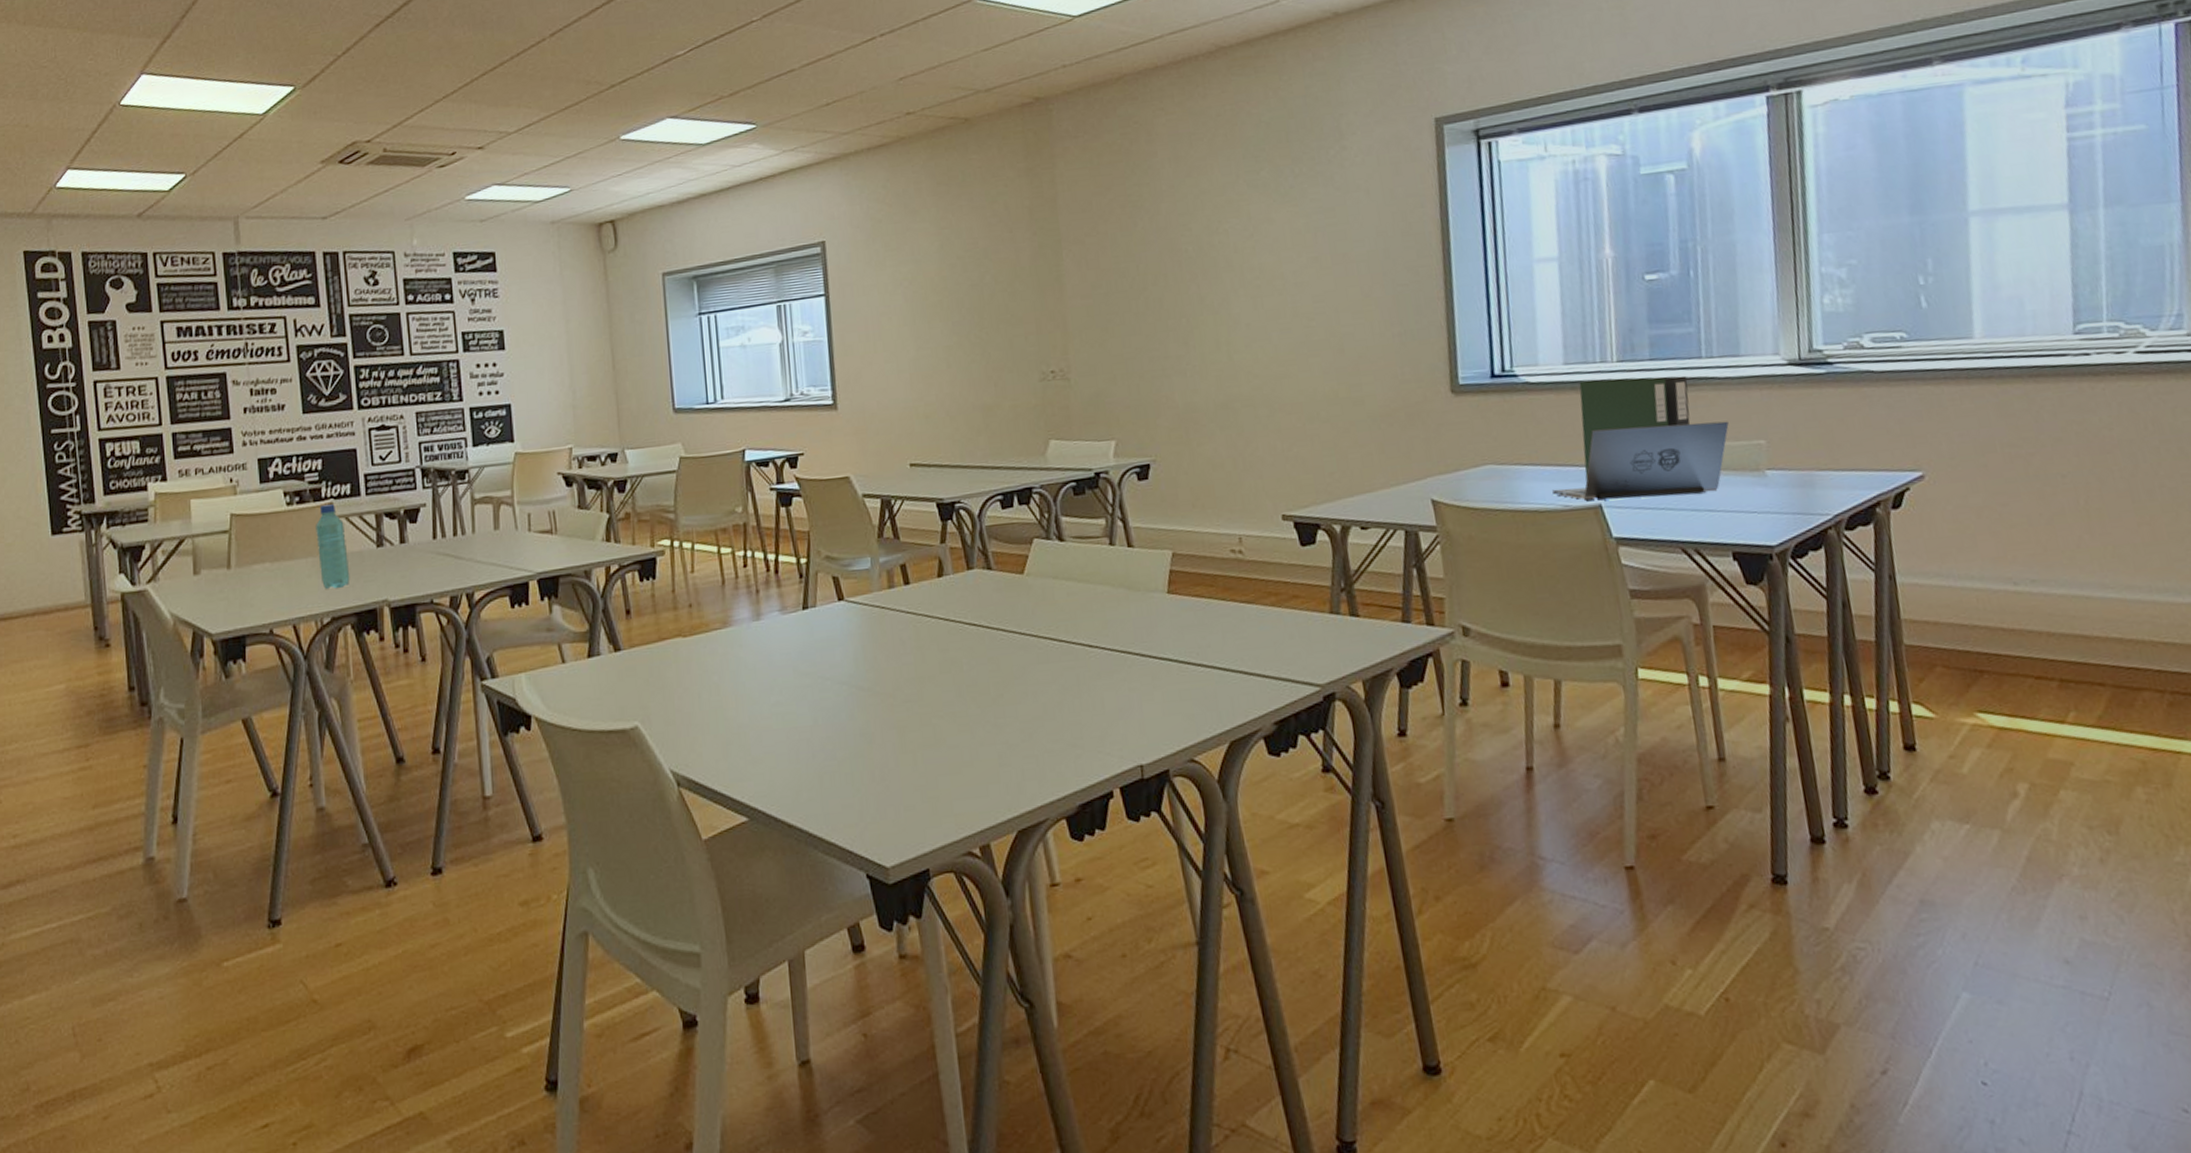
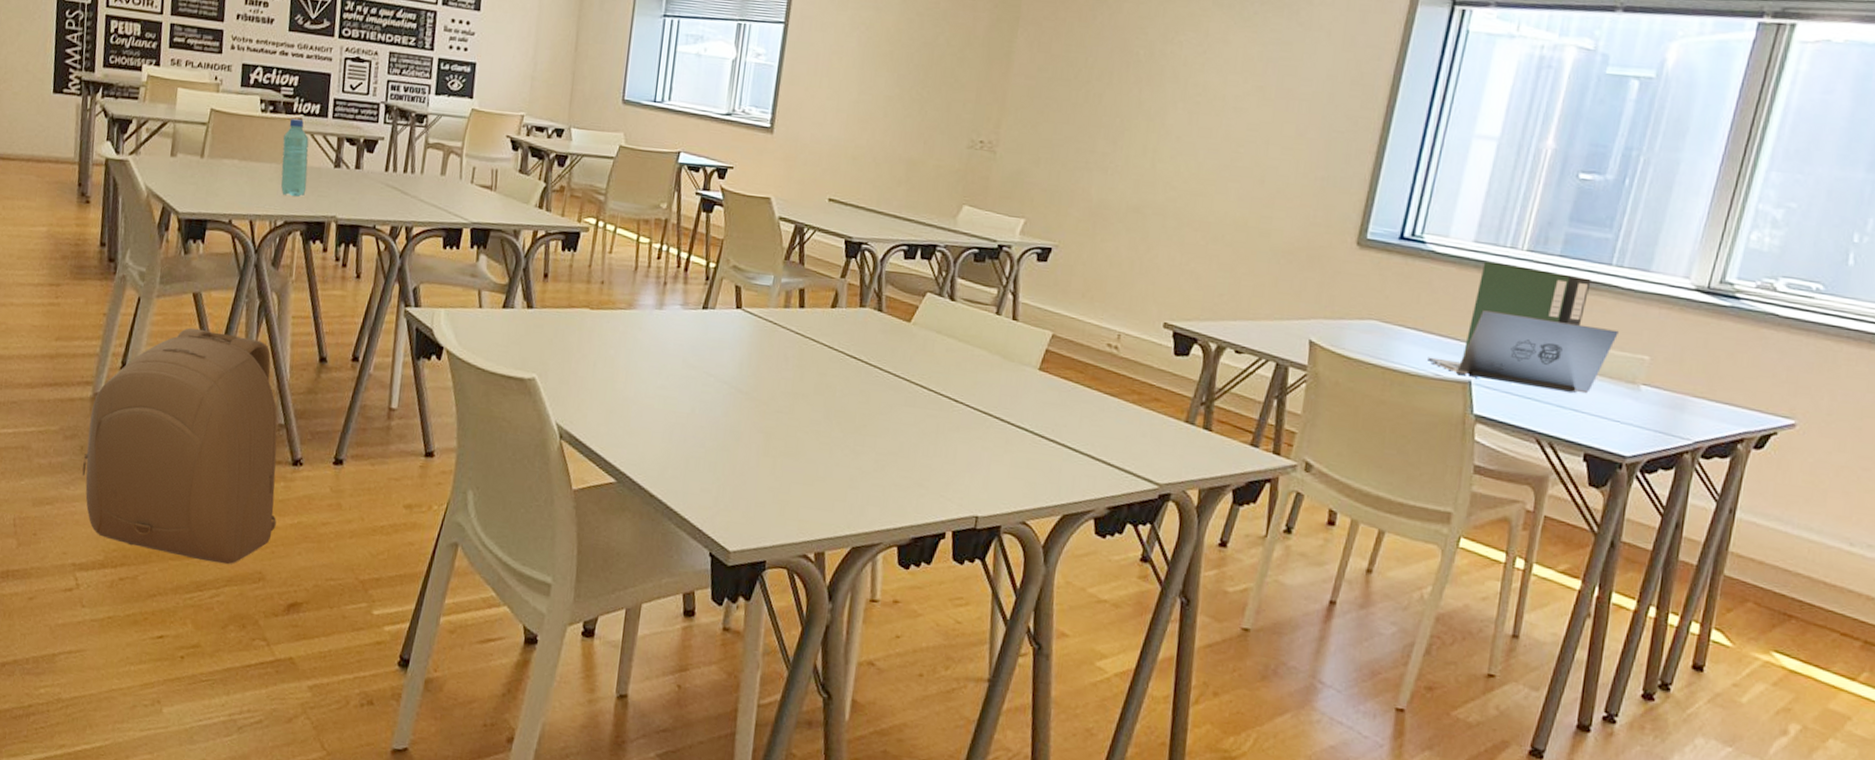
backpack: none [145,755,378,1026] -> present [82,327,278,565]

